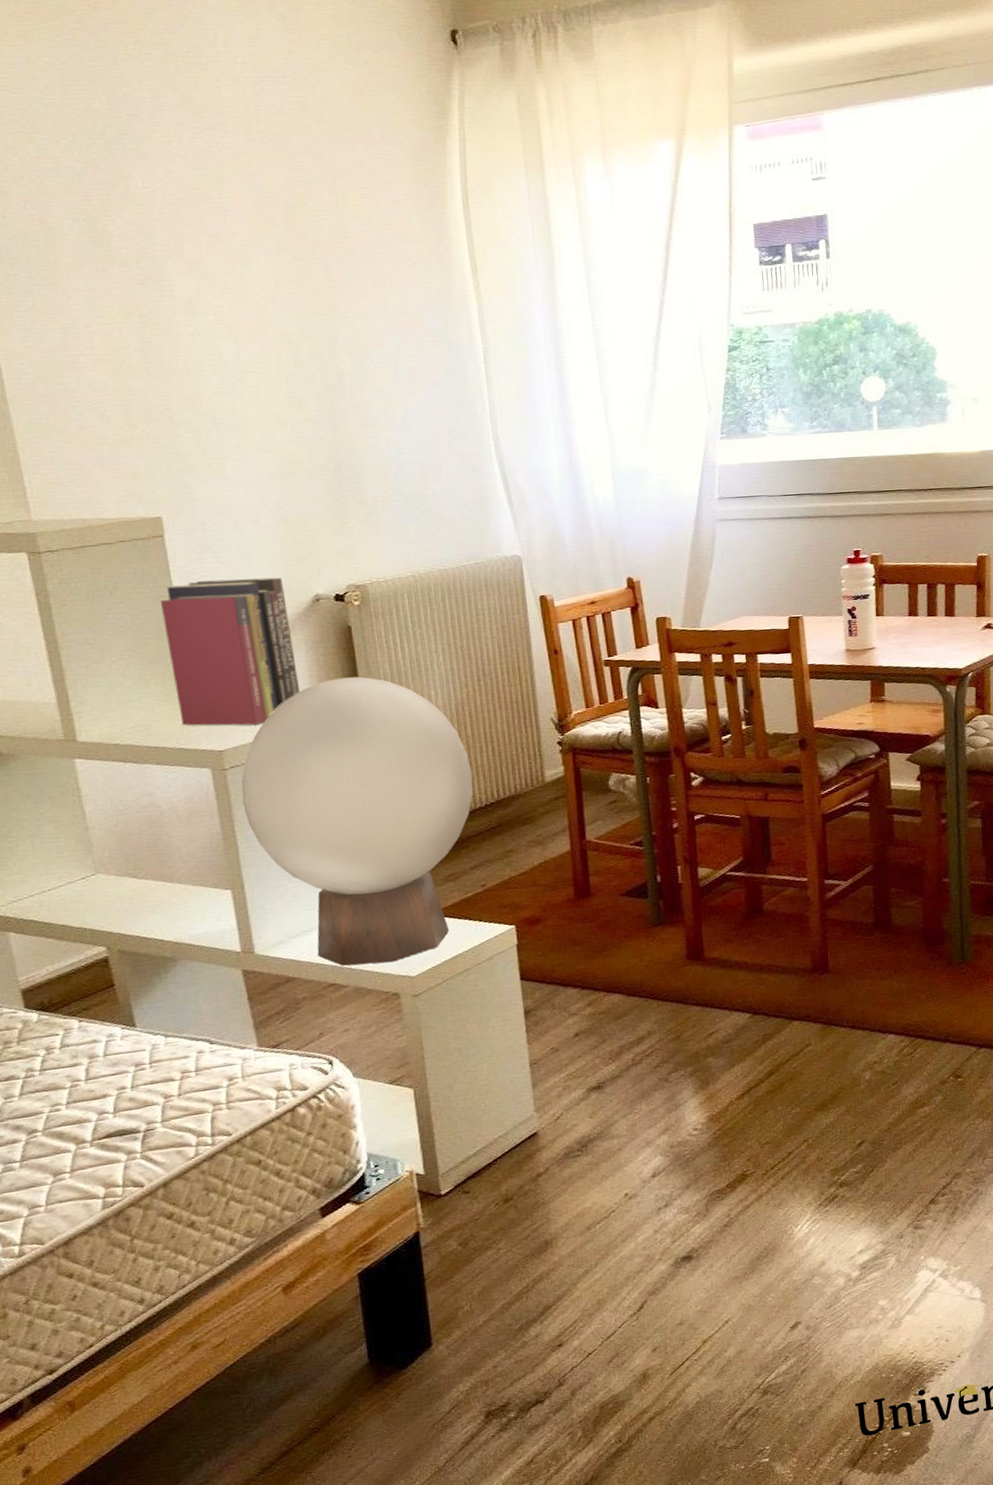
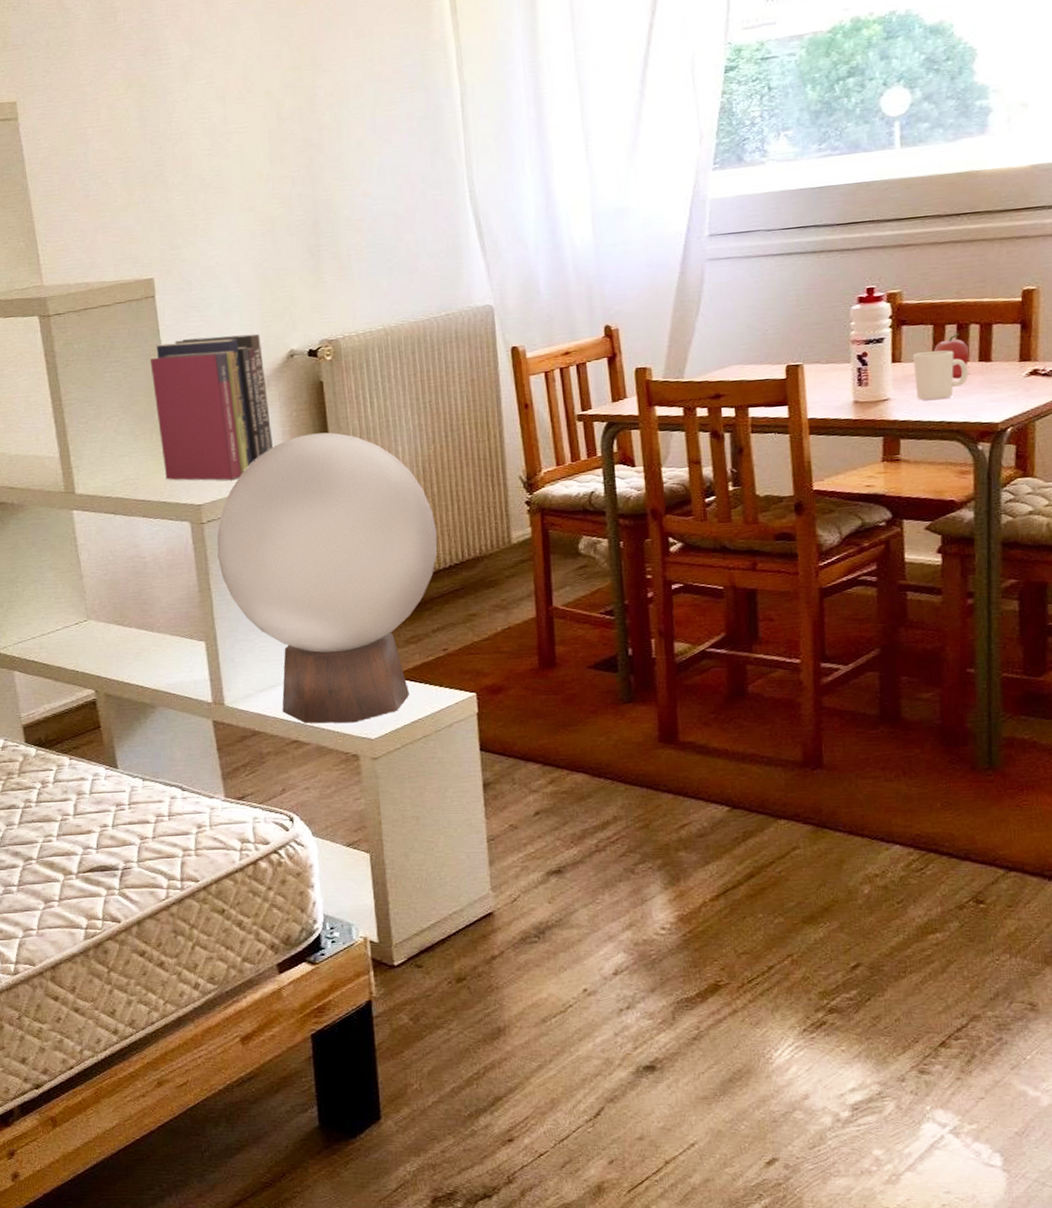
mug: none [892,606,938,650] -> present [912,350,969,401]
fruit: none [910,592,938,631] -> present [934,333,970,379]

